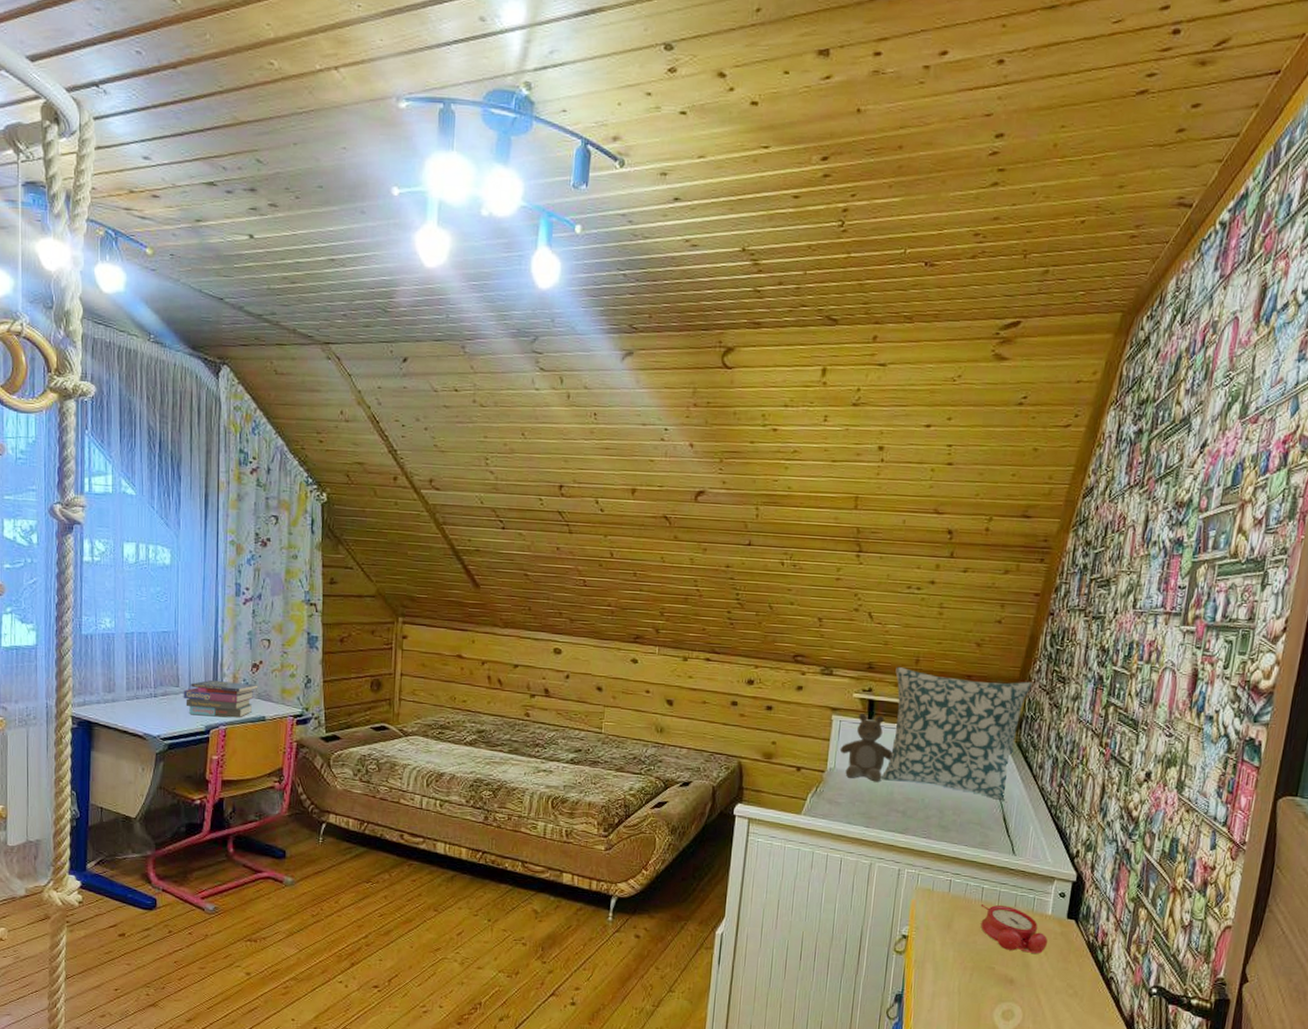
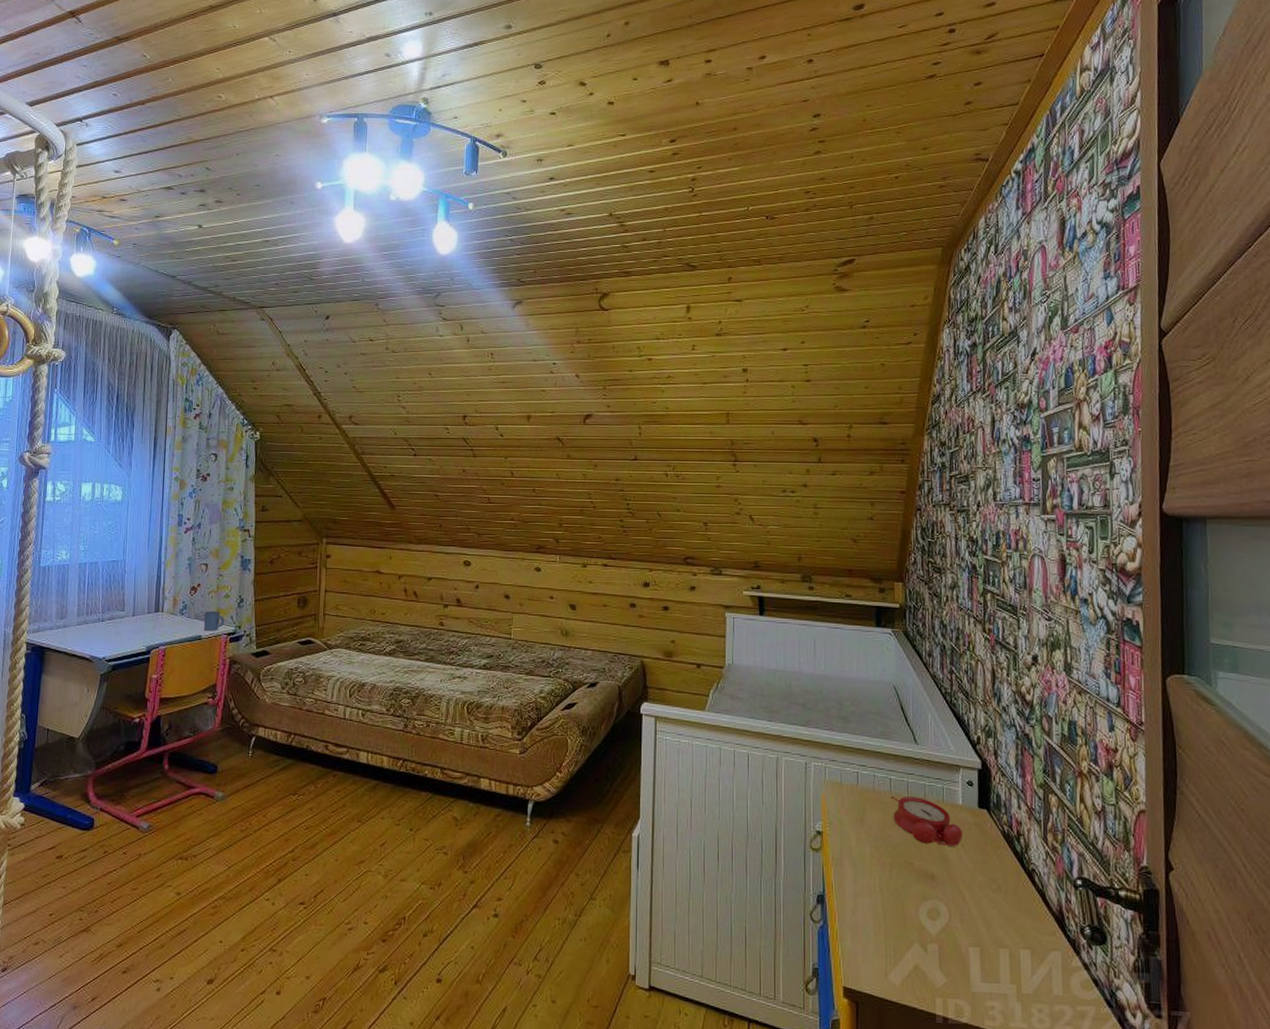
books: present [183,679,258,718] -> none [128,603,196,638]
mug: none [267,690,290,713] -> present [203,610,225,632]
teddy bear: present [839,712,893,783] -> none [736,609,786,676]
pillow: present [882,666,1032,803] -> none [779,564,910,692]

